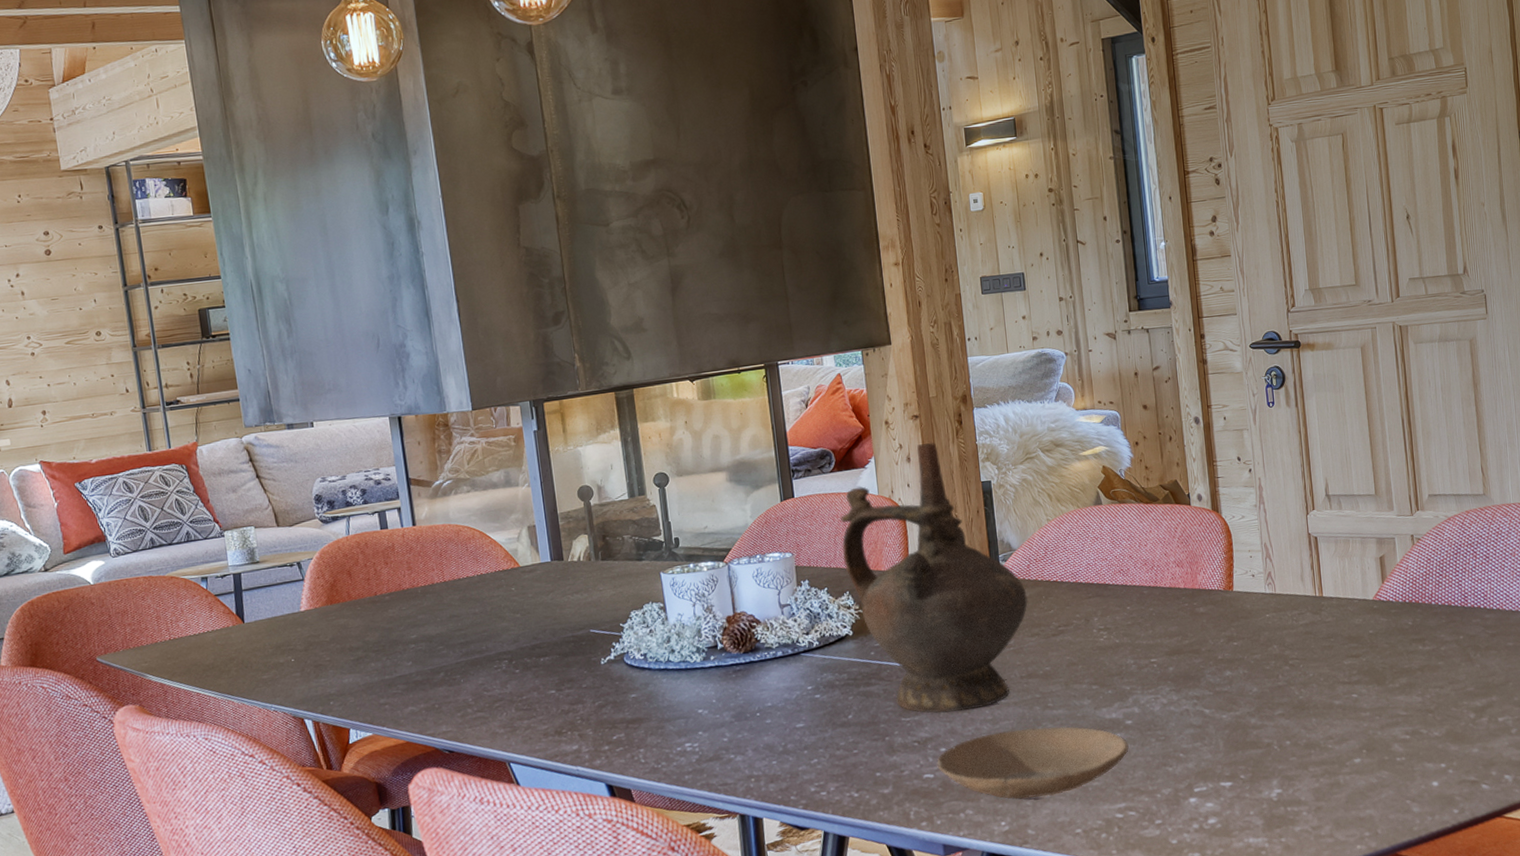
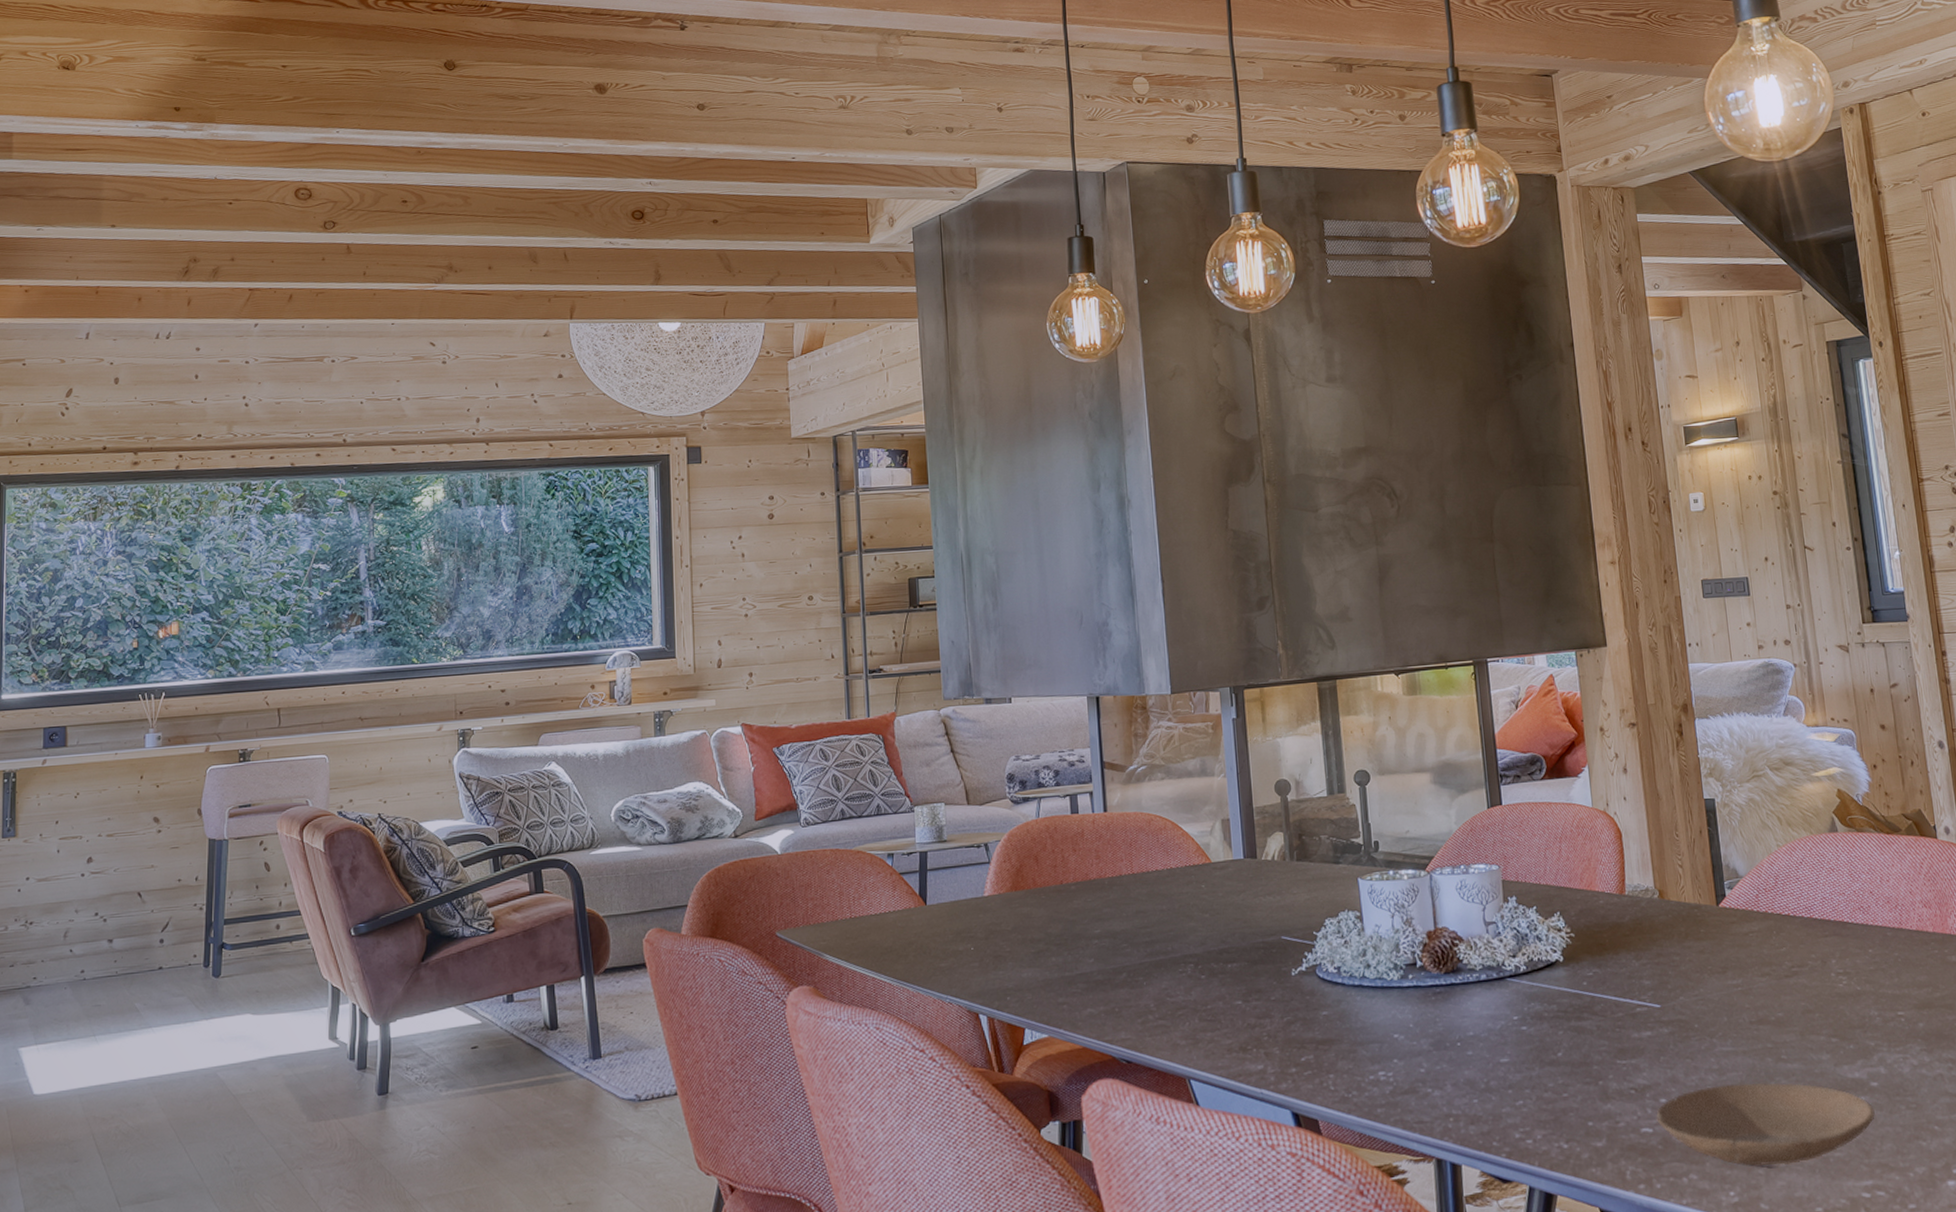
ceremonial vessel: present [841,442,1028,713] -> none [1551,753,1757,1058]

